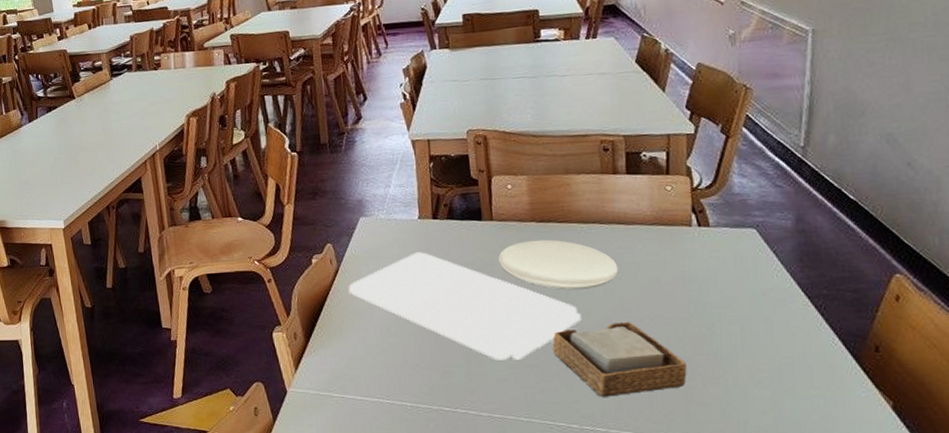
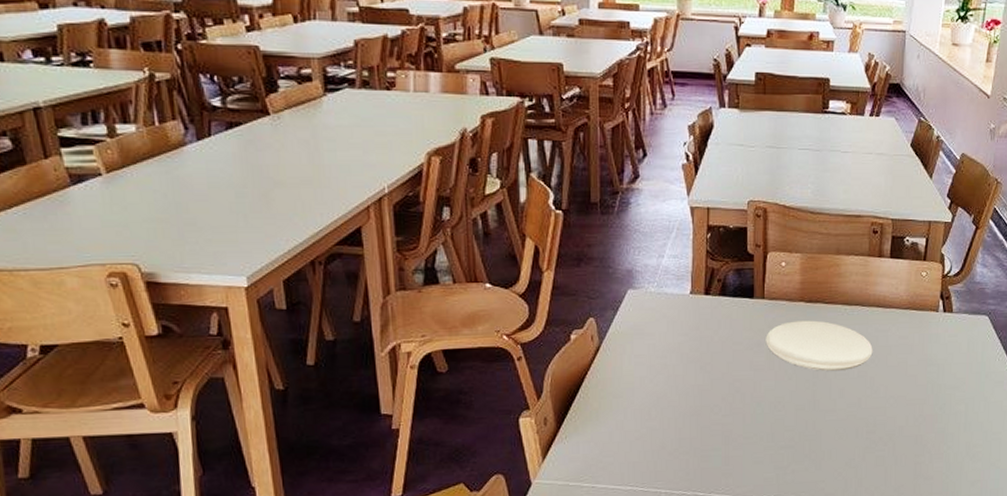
tray: present [349,252,581,360] -> none [610,330,835,443]
napkin holder: present [552,321,687,397] -> none [806,402,919,475]

